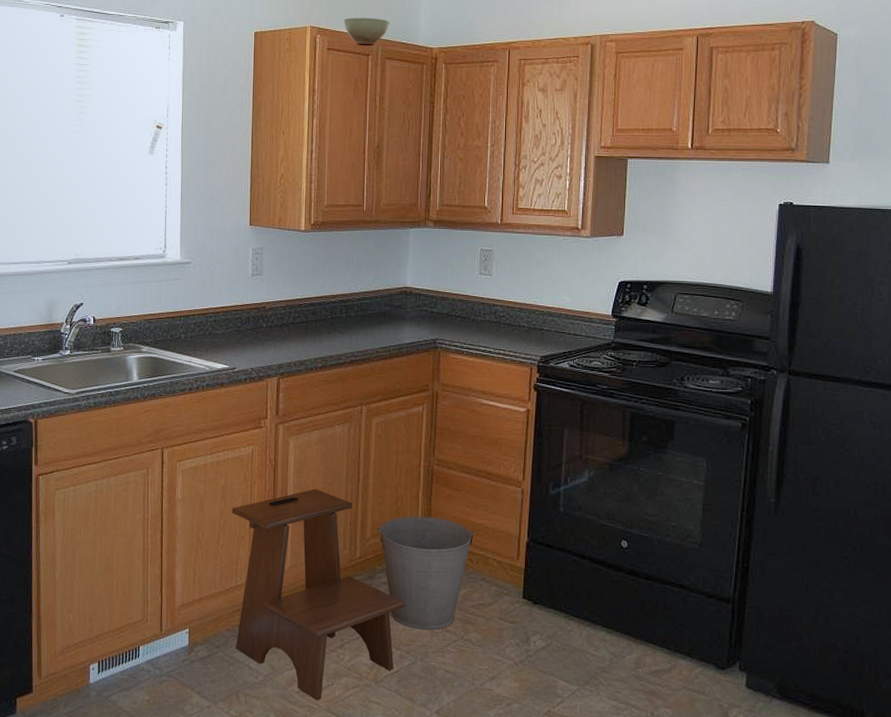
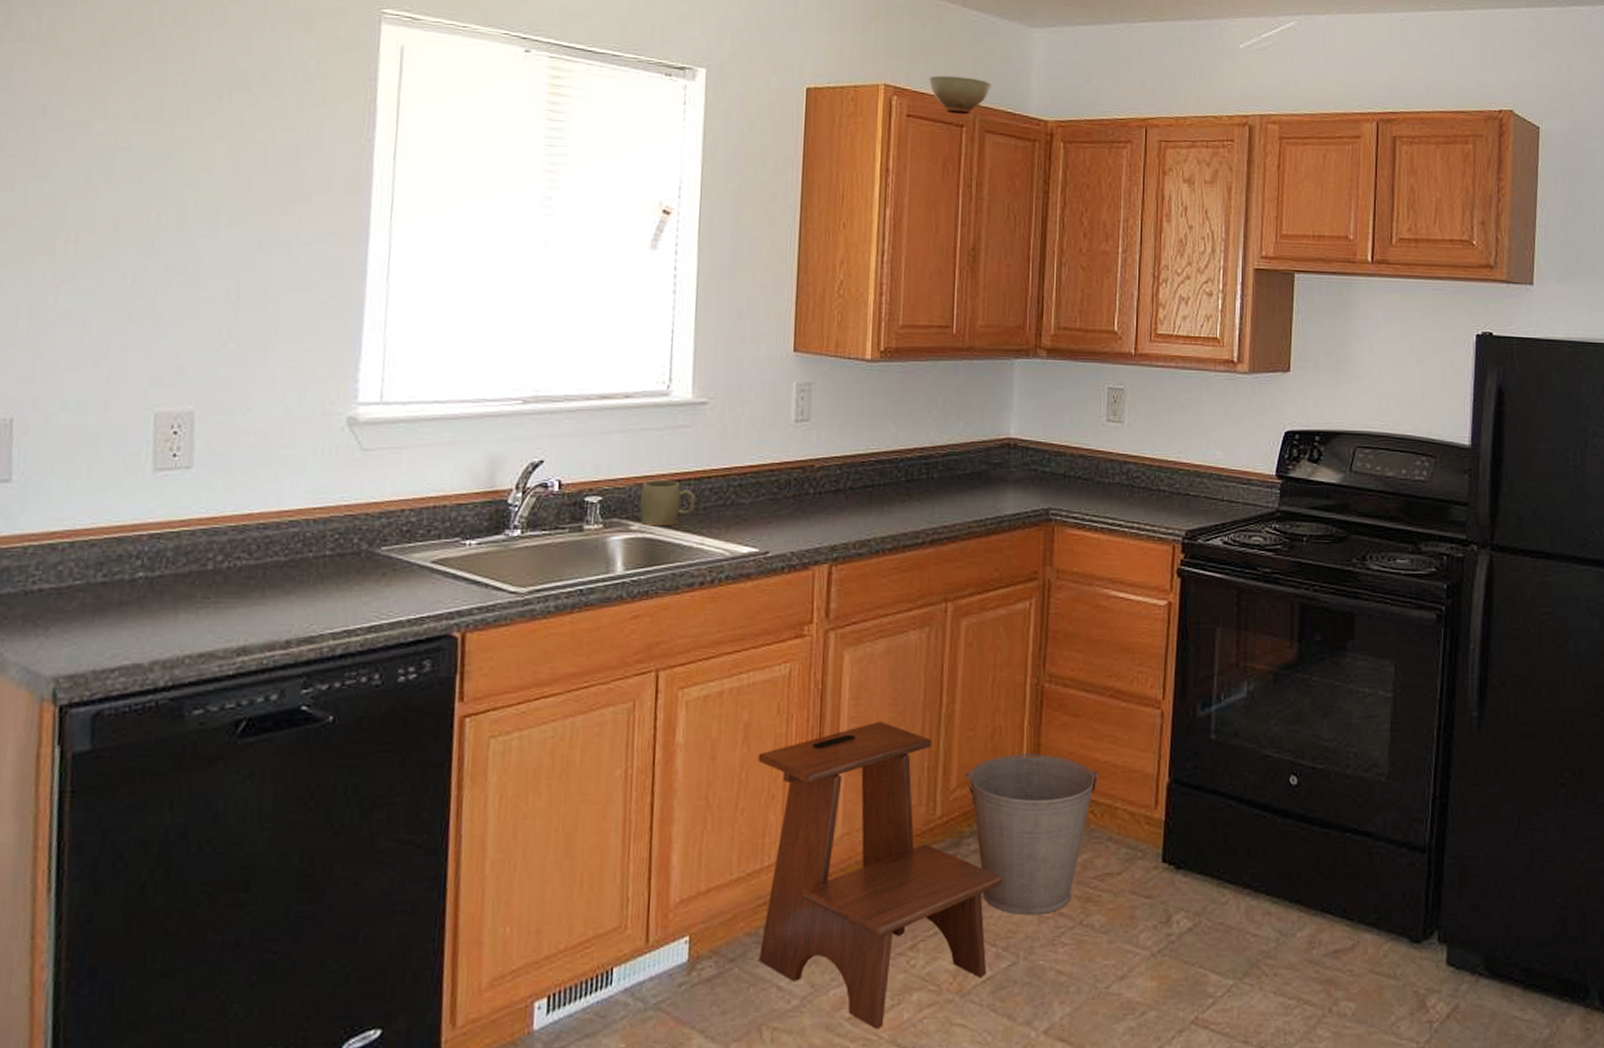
mug: none [147,317,185,349] -> present [639,480,696,527]

